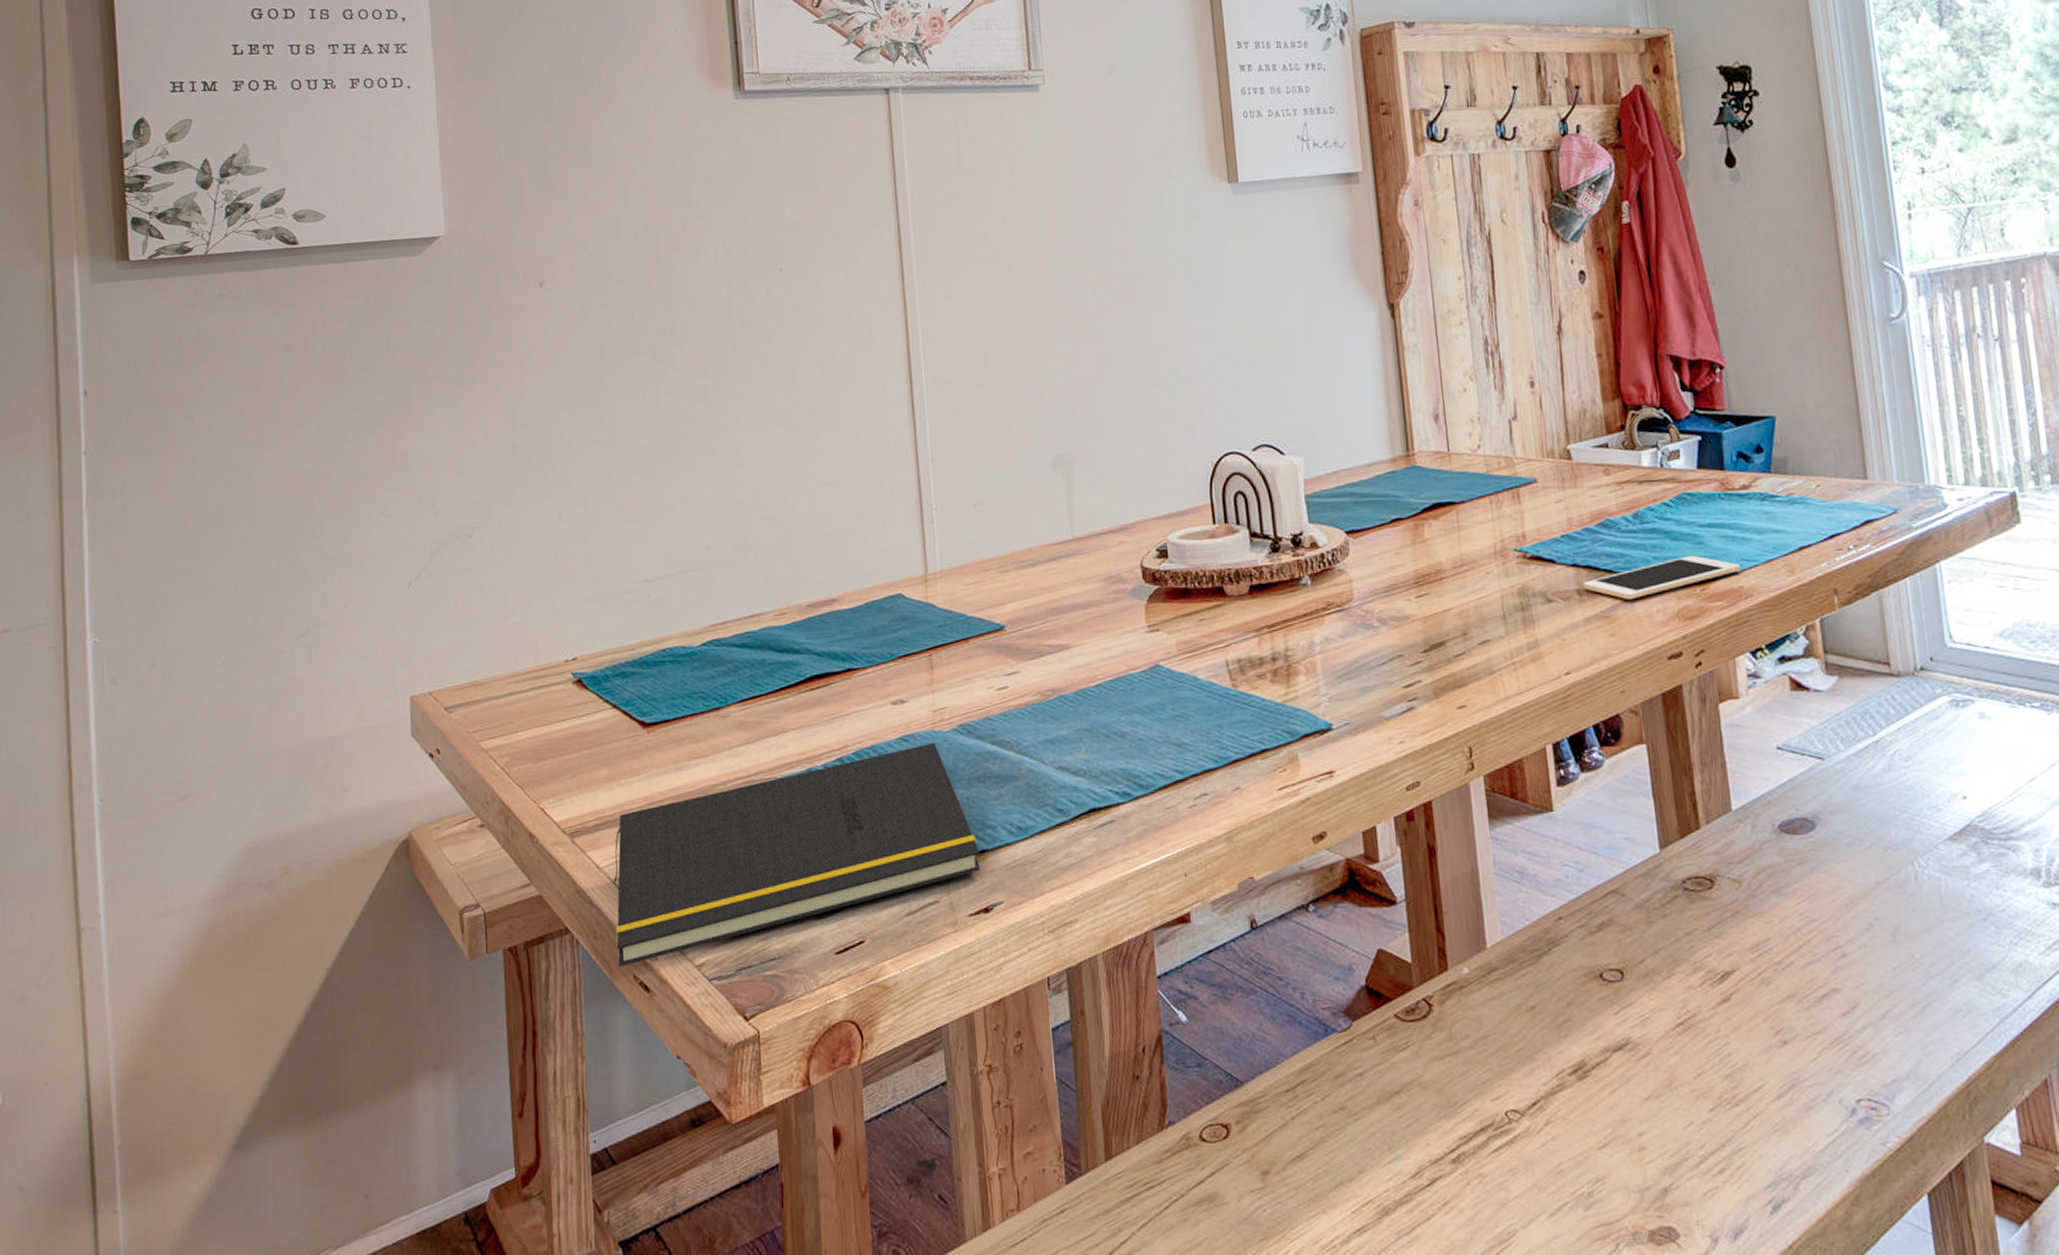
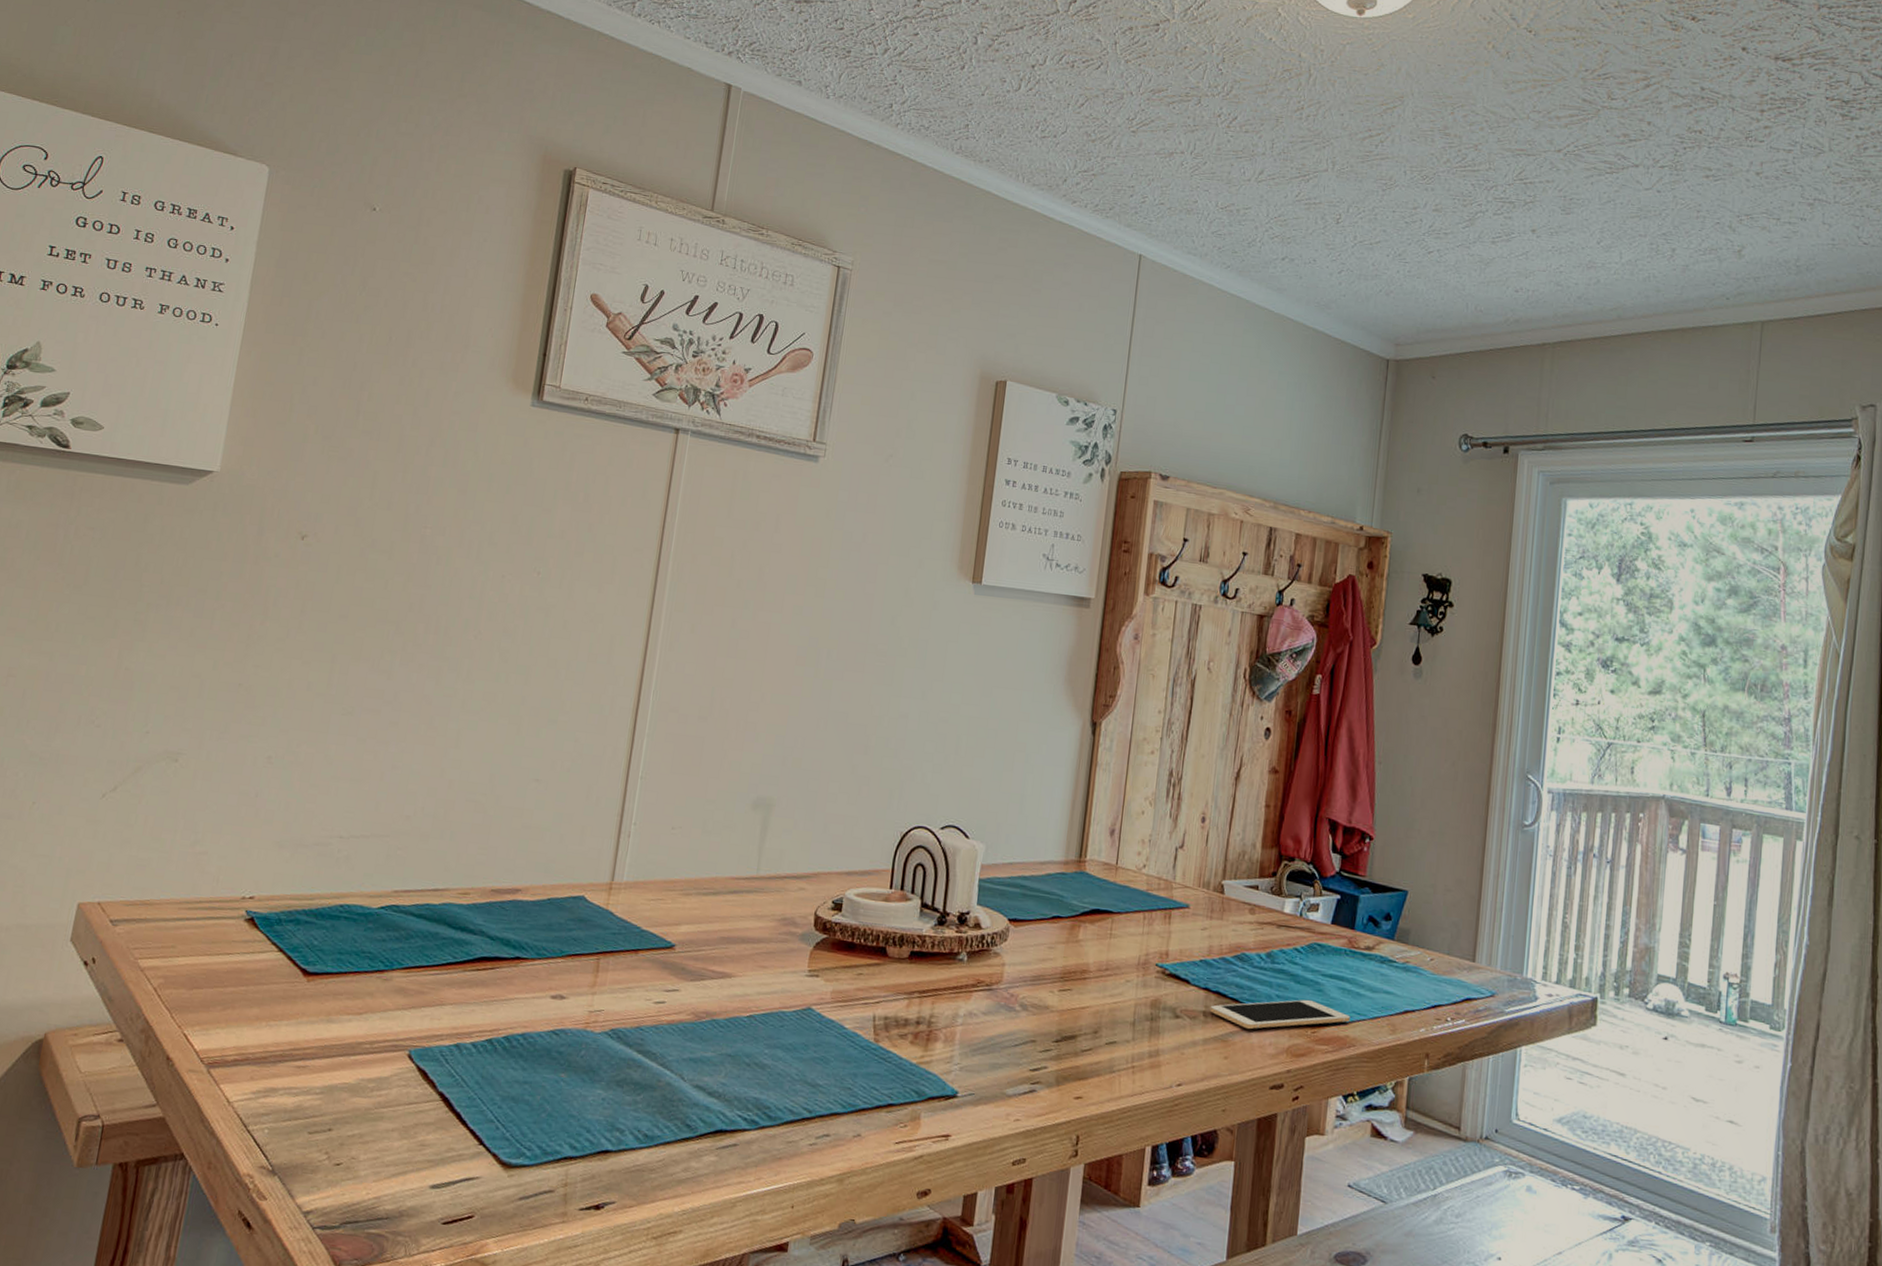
notepad: present [613,742,980,967] -> none [225,1040,604,1201]

